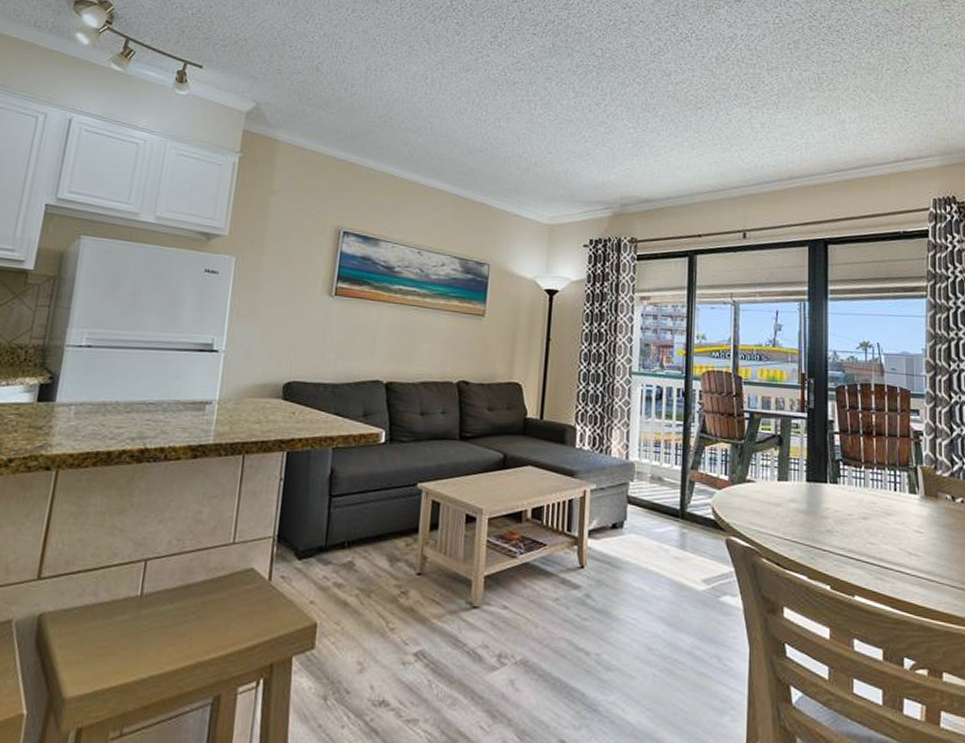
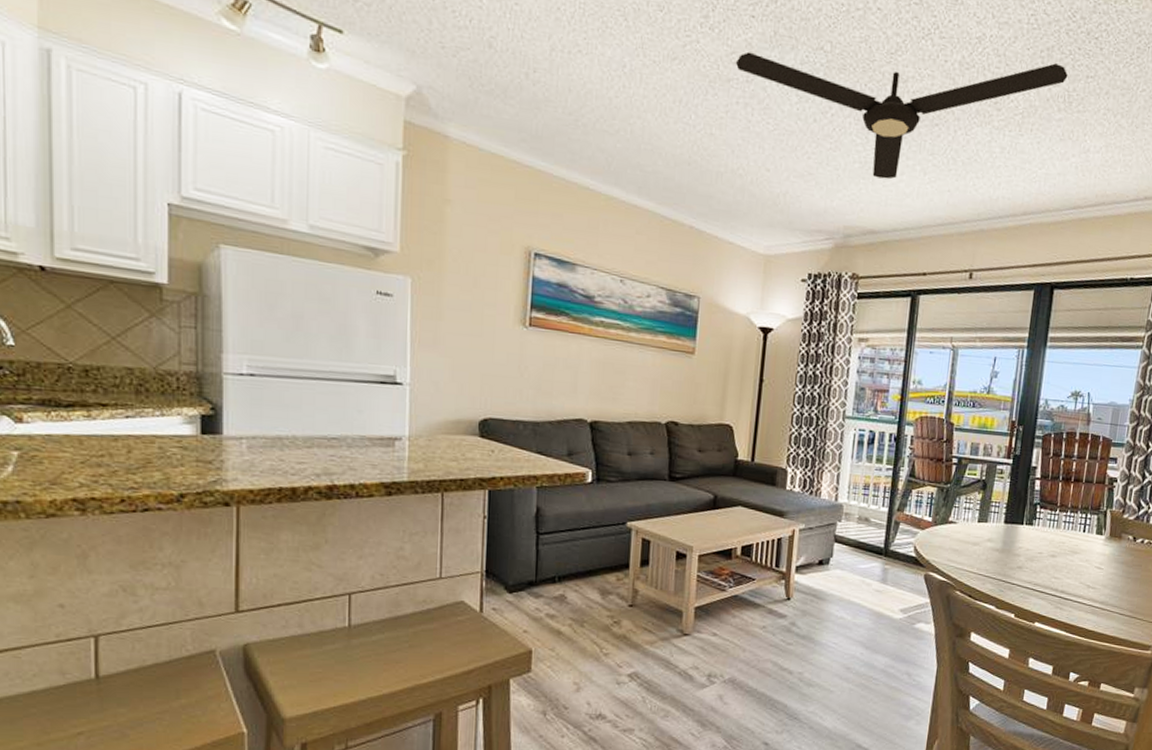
ceiling fan: none [520,53,816,155] -> present [735,51,1068,180]

